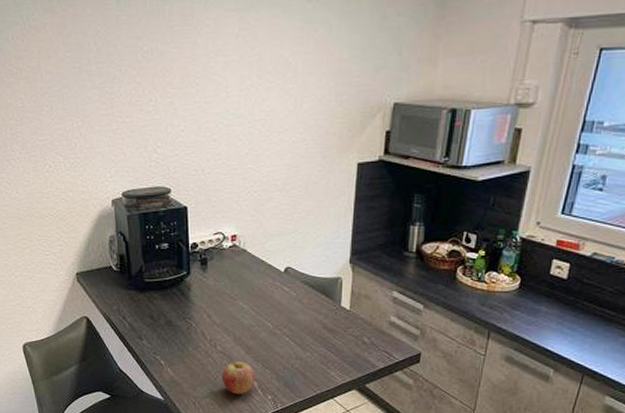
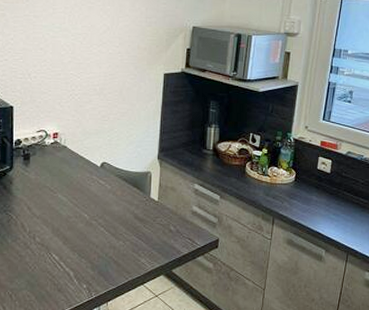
fruit: present [221,359,255,394] -> none [39,249,72,284]

